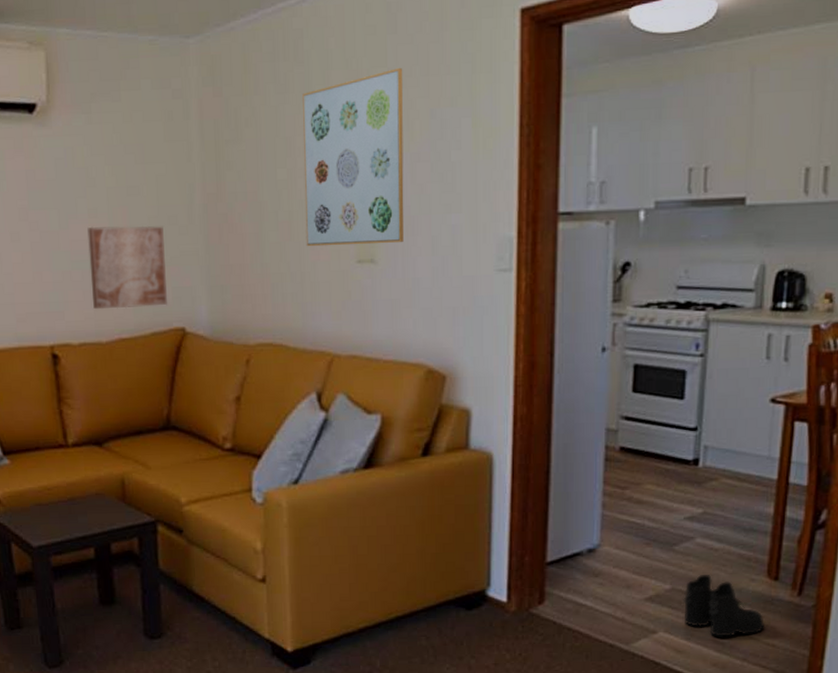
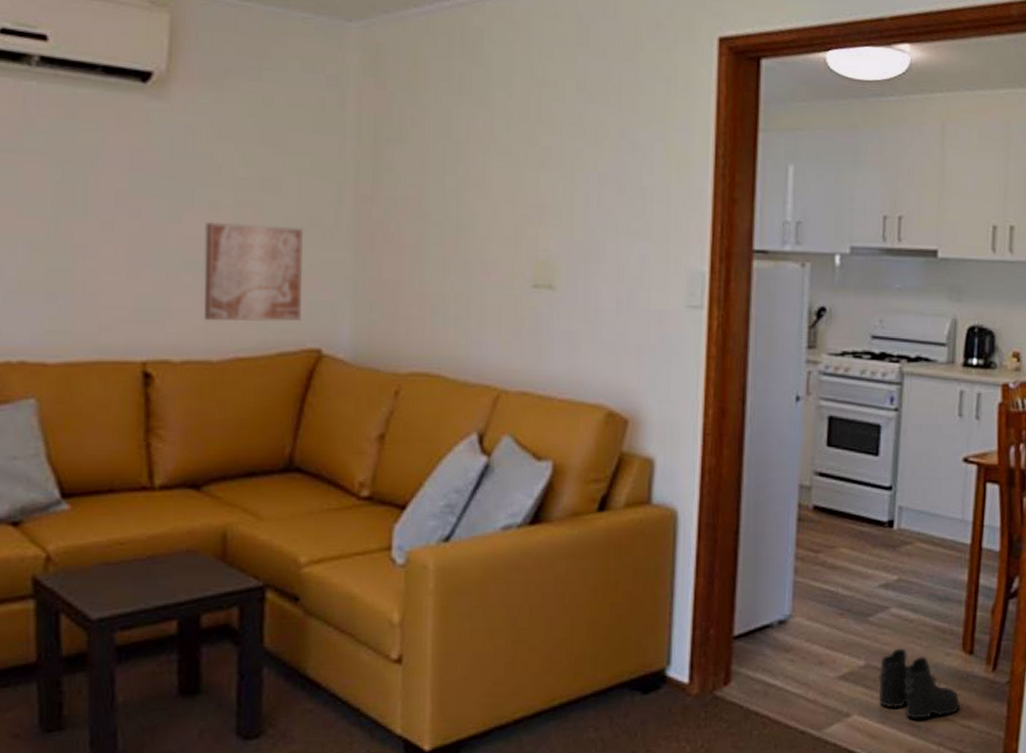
wall art: present [303,68,404,247] -> none [475,82,593,269]

